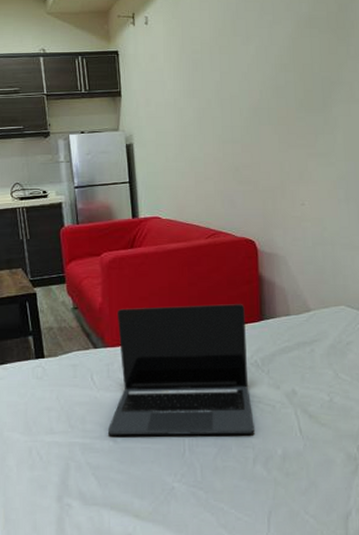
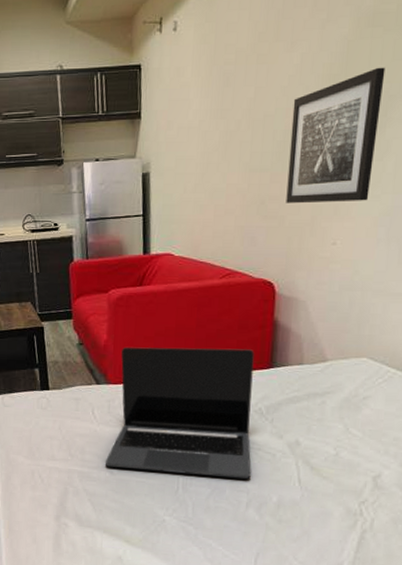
wall art: none [254,59,326,170] -> present [286,67,386,204]

